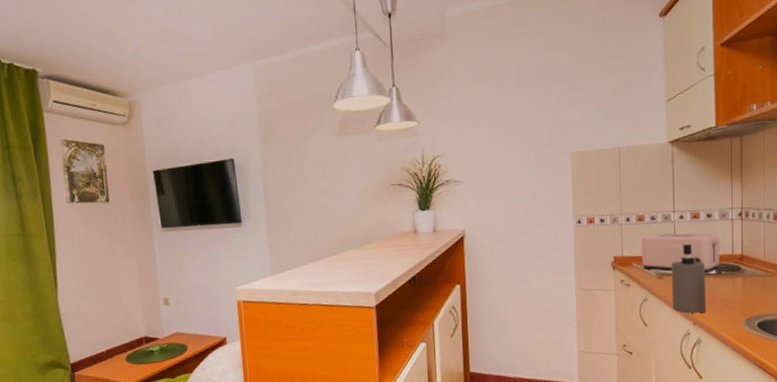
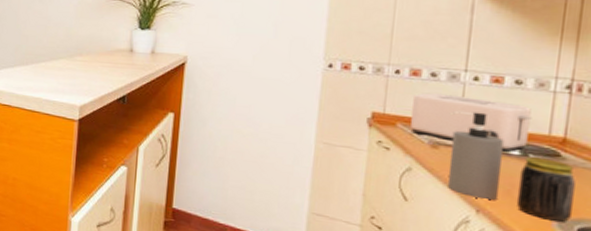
jar: none [717,273,752,321] -> present [516,157,576,222]

